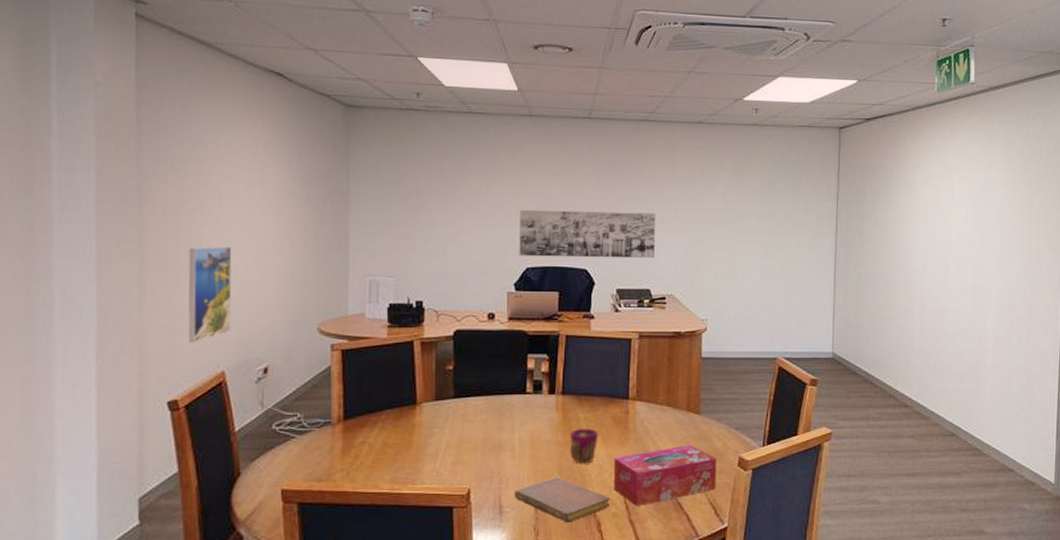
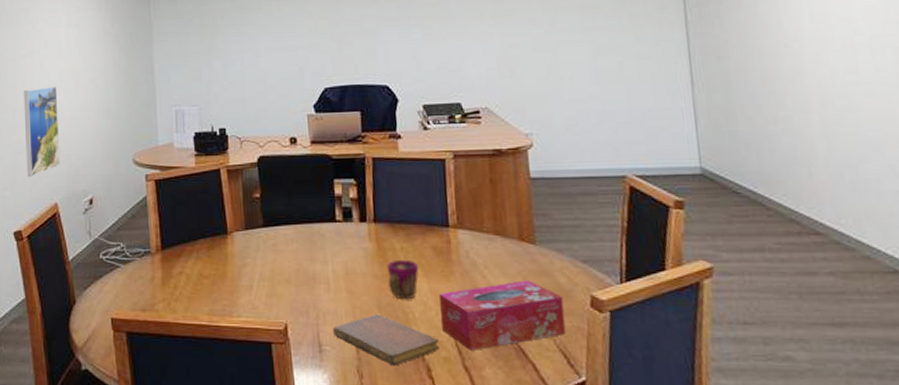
wall art: present [519,209,655,259] -> none [313,19,462,77]

